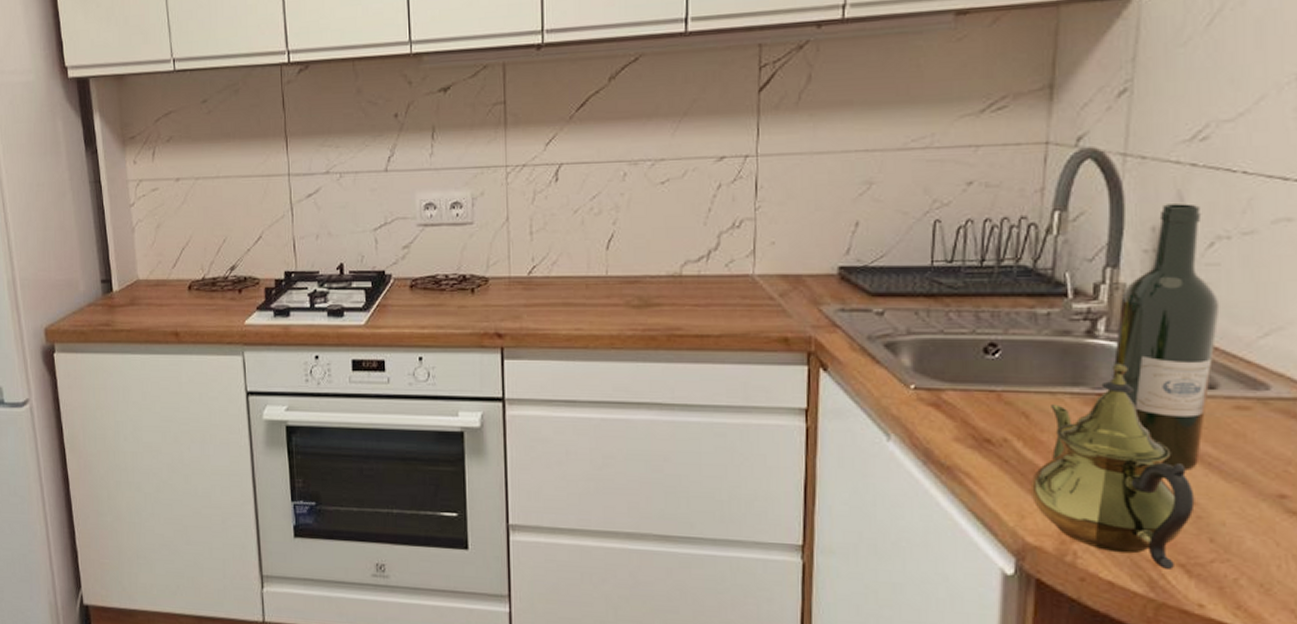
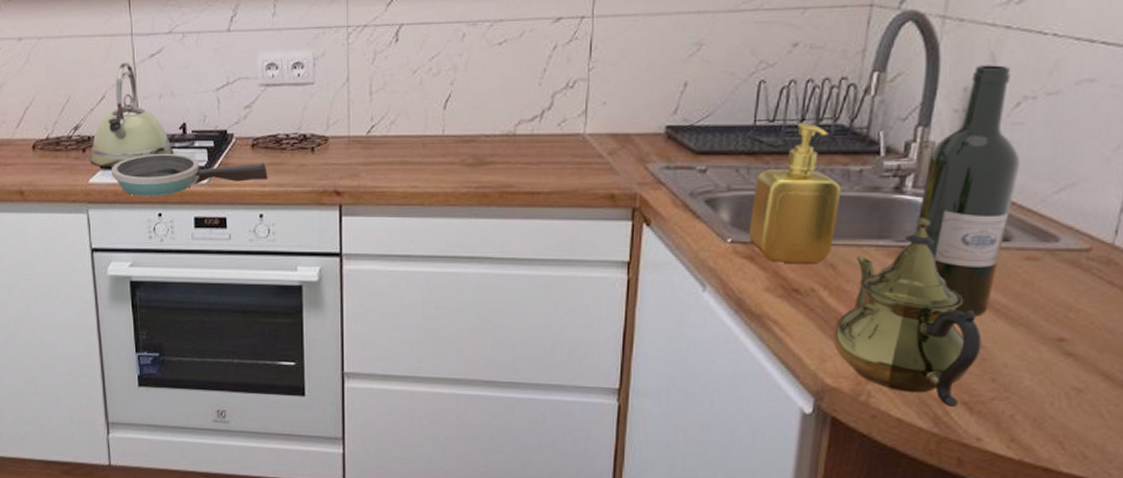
kettle: none [246,202,331,309] -> present [90,62,174,168]
frying pan: none [268,294,427,339] -> present [112,153,268,197]
soap dispenser: none [932,263,1029,413] -> present [748,122,841,265]

